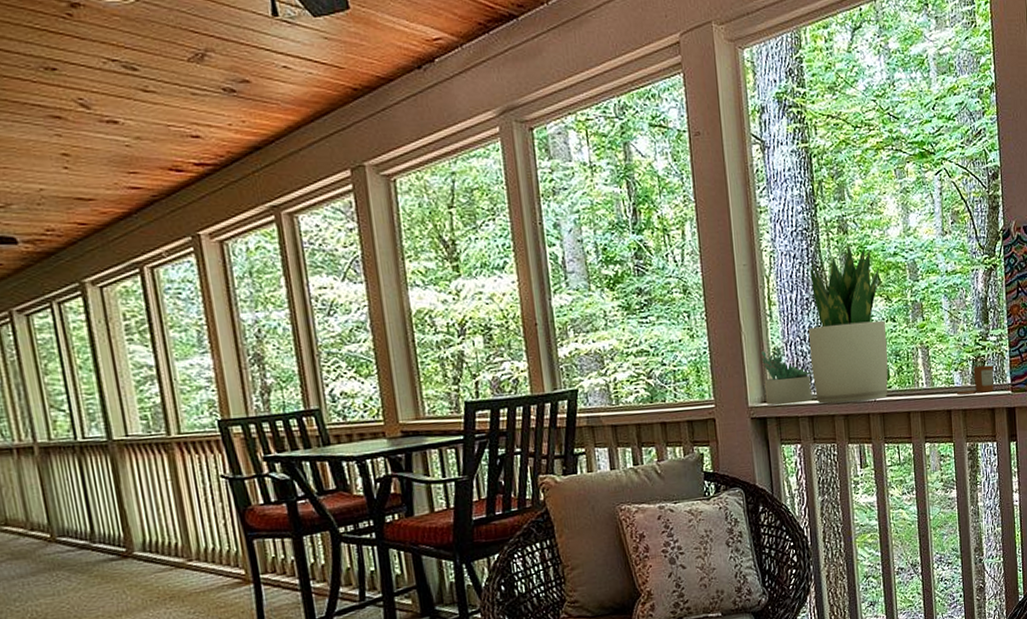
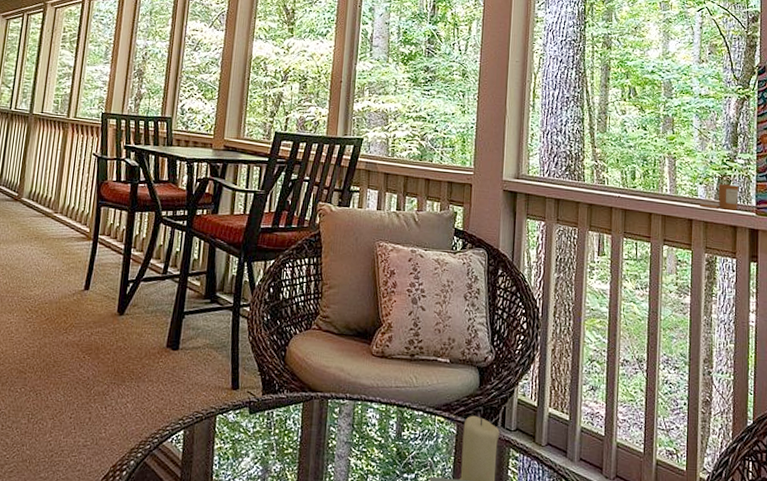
succulent plant: present [760,345,814,406] -> none [518,133,565,186]
planter: present [808,245,889,404] -> none [563,59,637,197]

